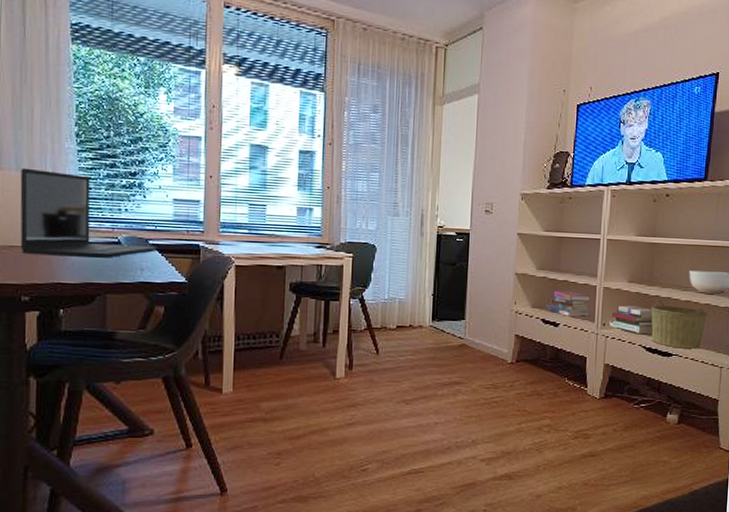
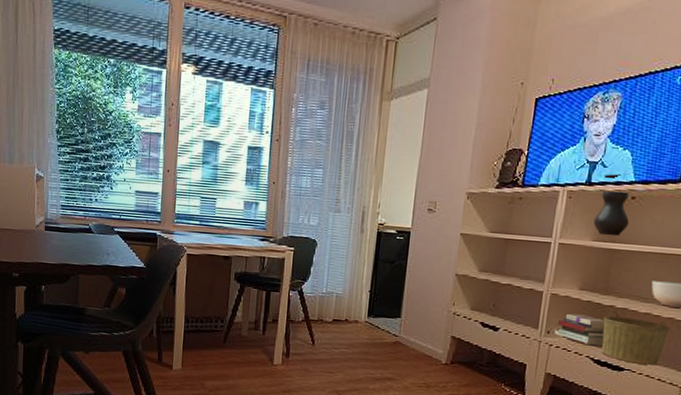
laptop: present [20,168,157,258] -> none [12,160,121,243]
books: present [546,290,590,317] -> none [486,294,535,323]
vase: none [636,174,666,231] -> present [593,174,630,237]

